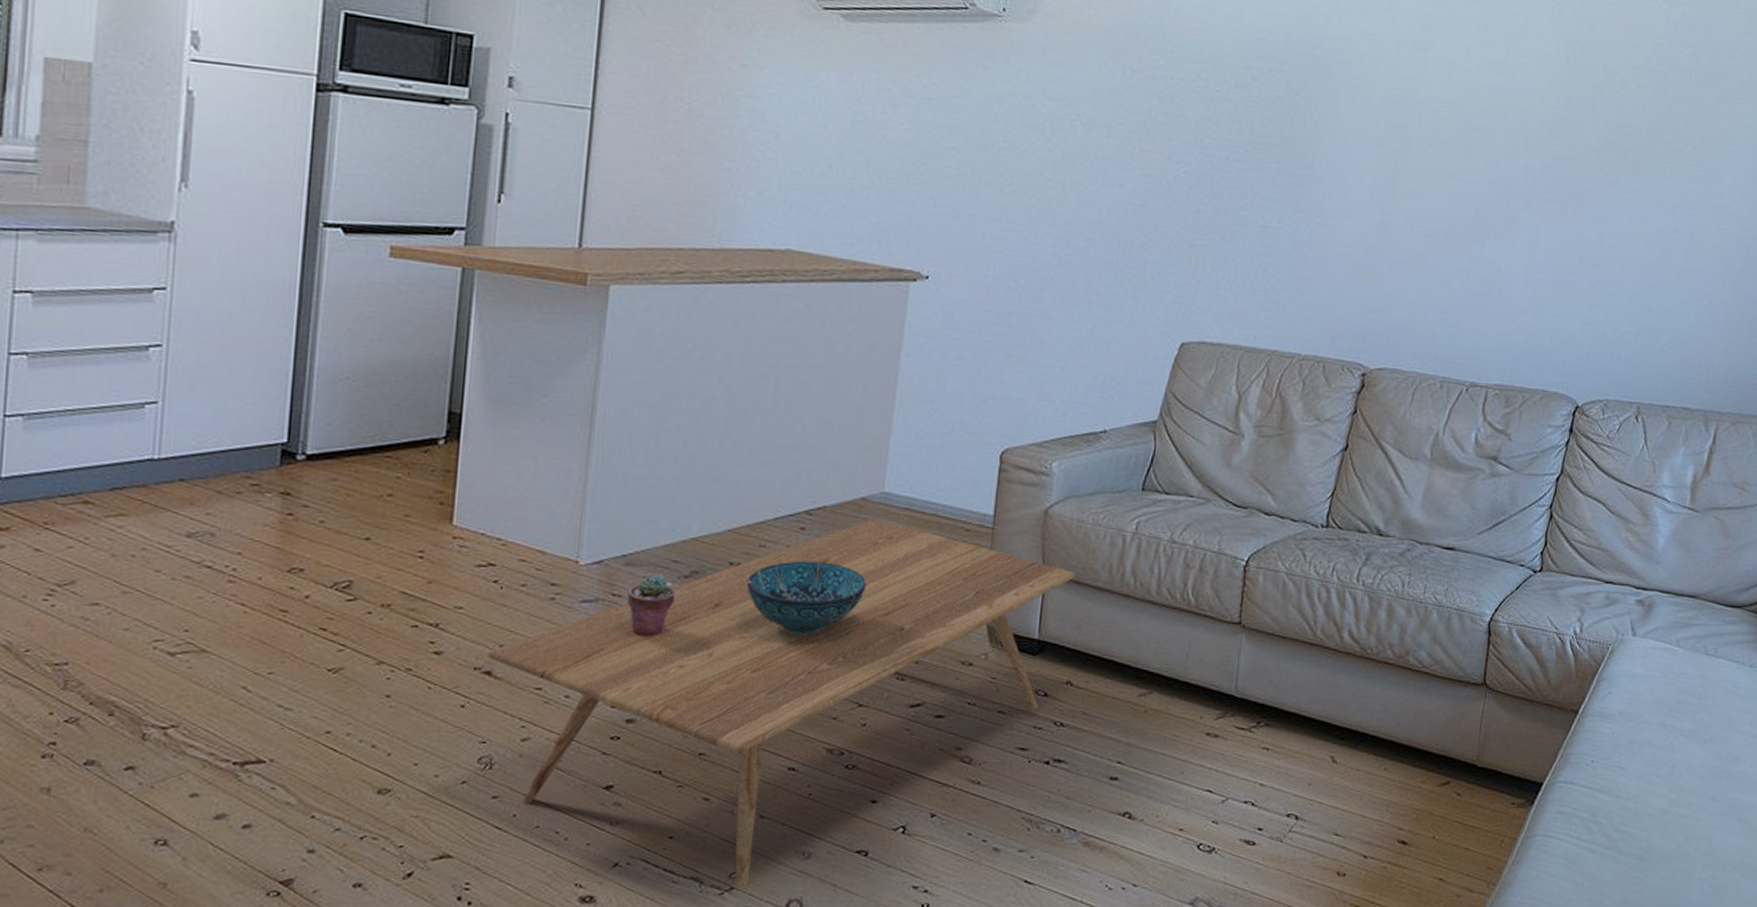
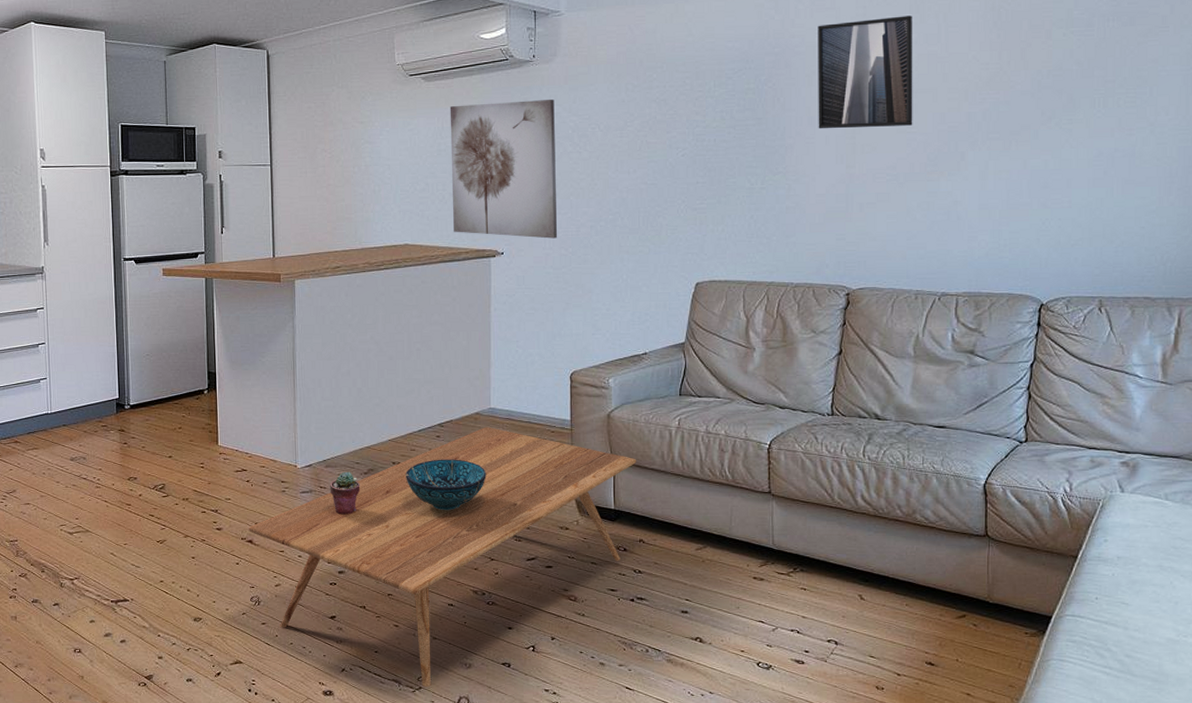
wall art: none [861,61,1025,265] -> present [449,100,557,239]
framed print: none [1354,28,1479,172] -> present [818,15,913,129]

